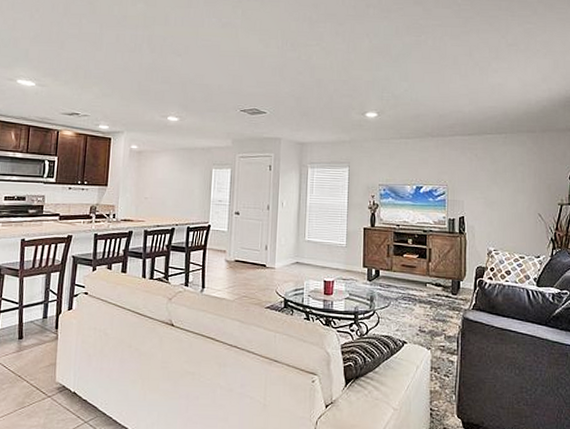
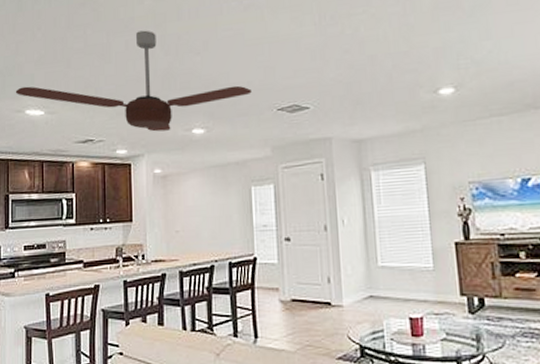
ceiling fan: none [9,28,221,115] -> present [15,30,252,132]

